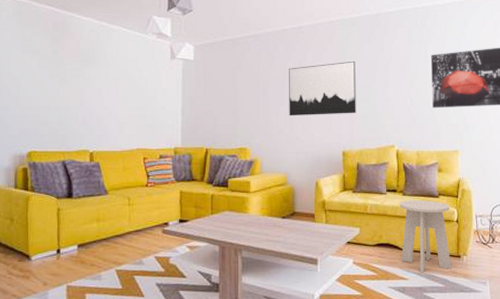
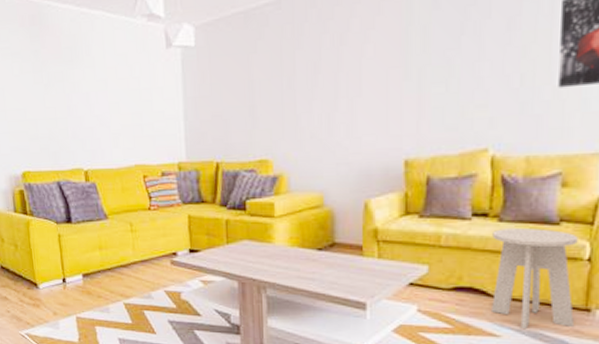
wall art: present [289,61,356,116] -> none [325,23,428,114]

